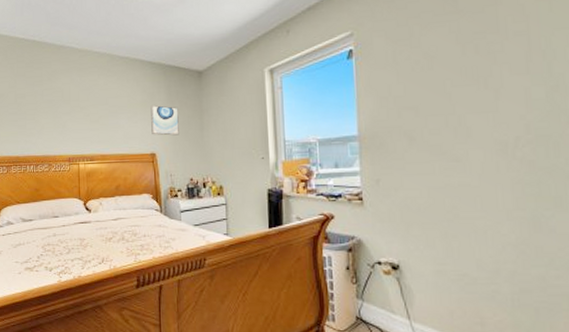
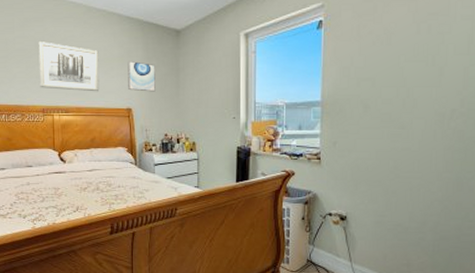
wall art: none [65,92,124,139] -> present [38,42,100,92]

